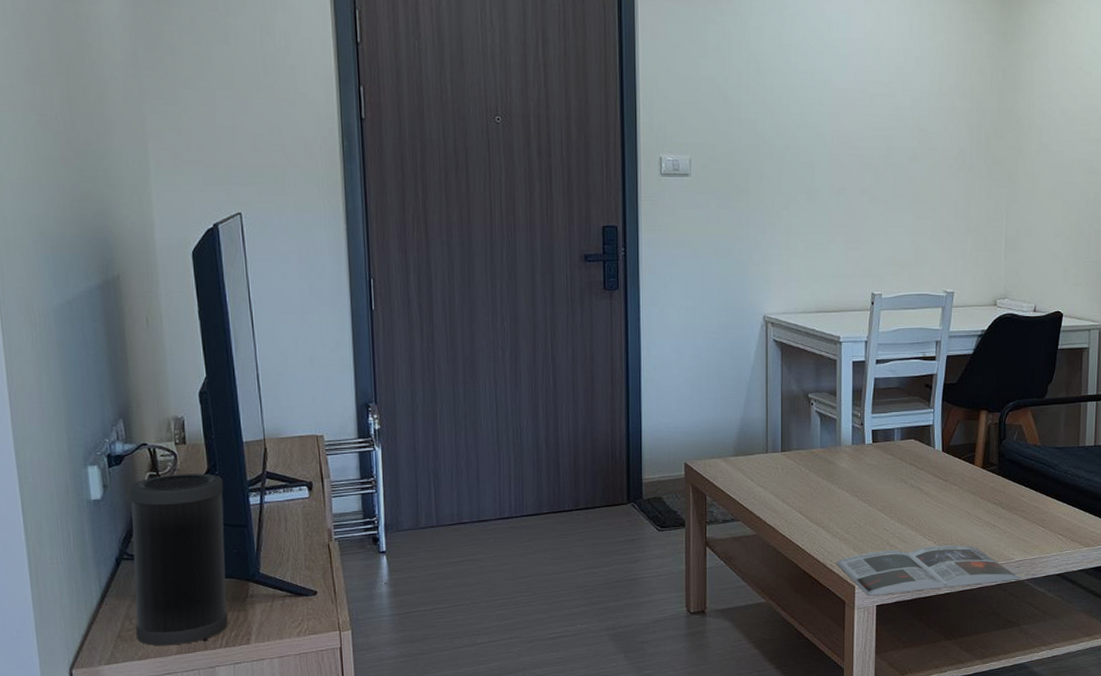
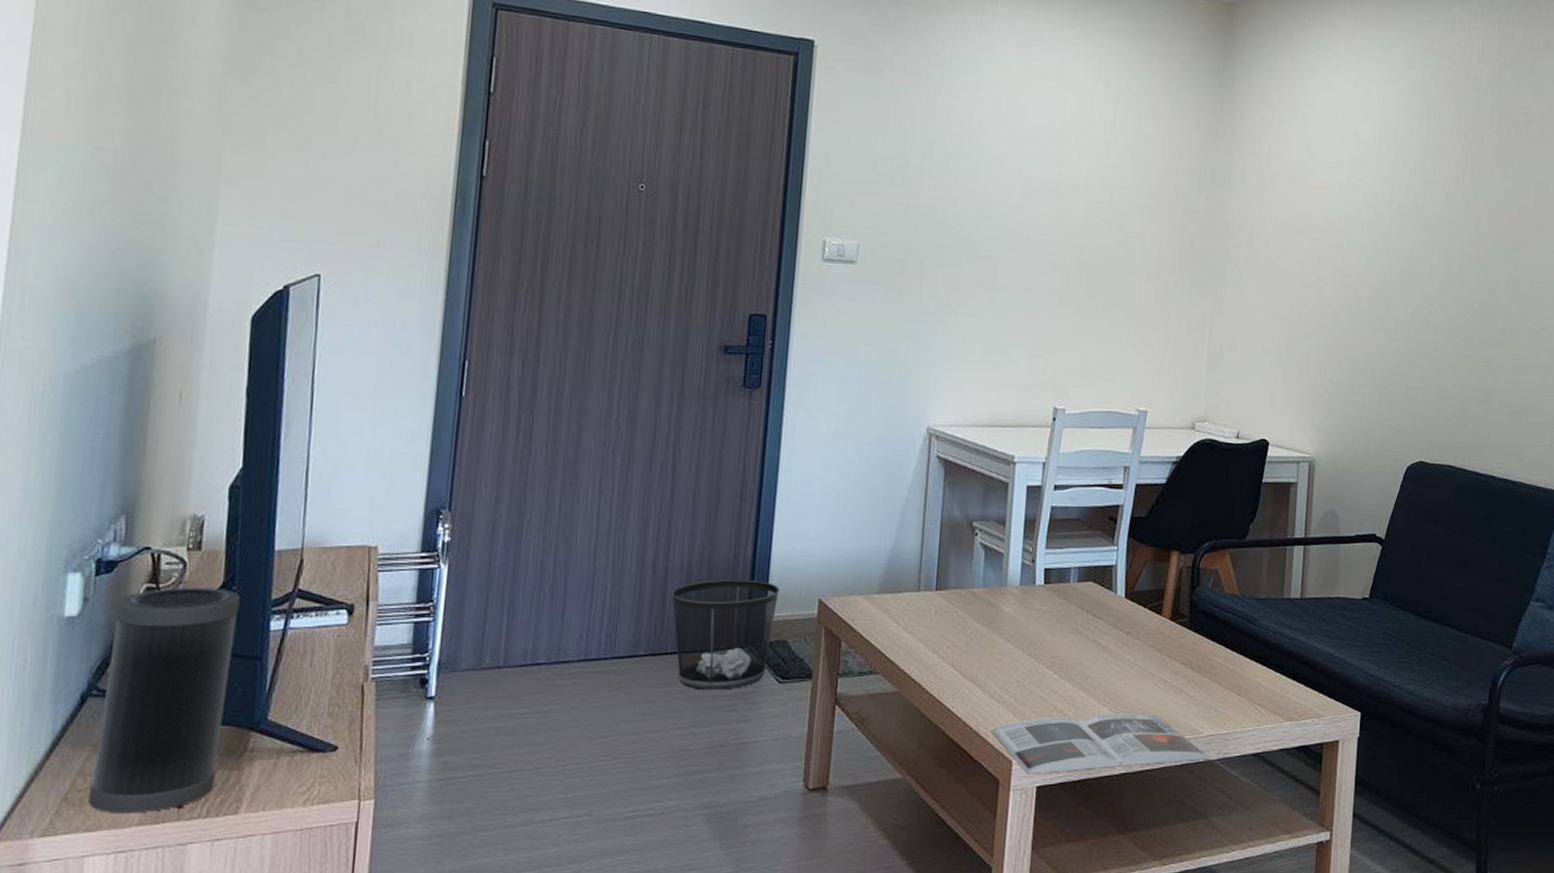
waste bin: none [564,449,652,538] -> present [672,579,780,690]

